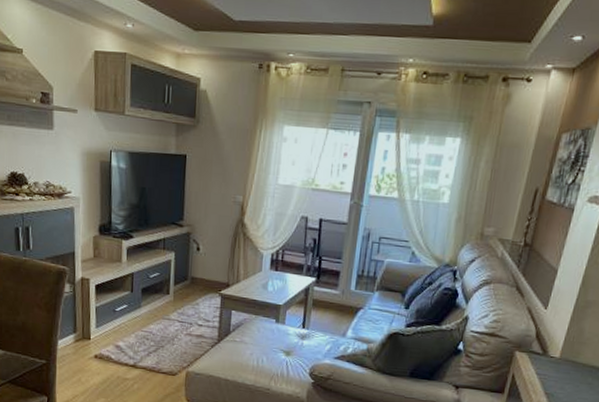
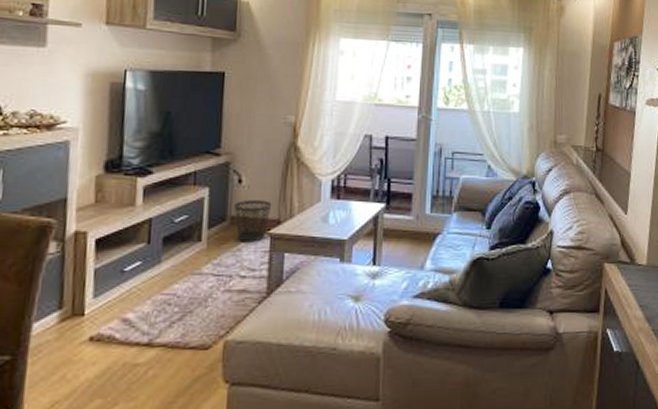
wastebasket: none [193,265,223,300] -> present [233,200,272,243]

